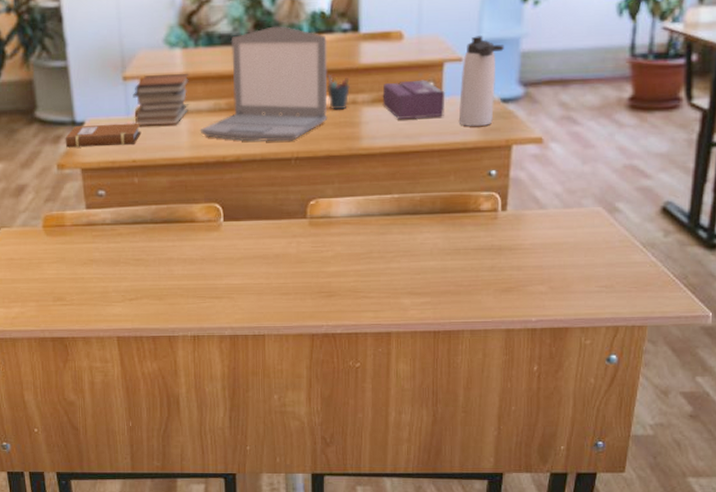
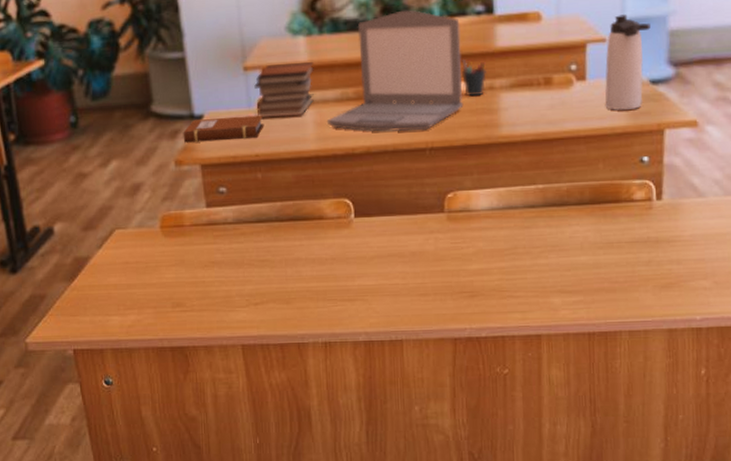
tissue box: present [382,79,445,119] -> none [521,62,590,104]

